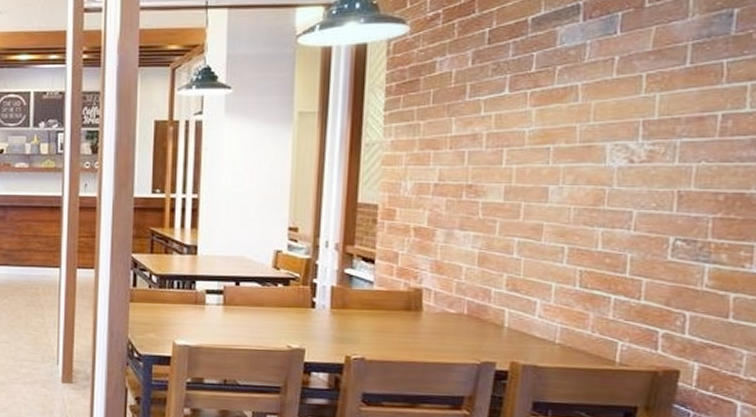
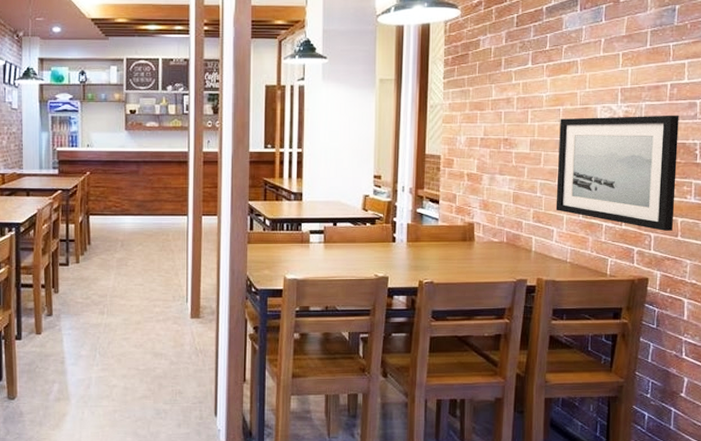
wall art: none [540,155,735,310] -> present [555,115,679,231]

